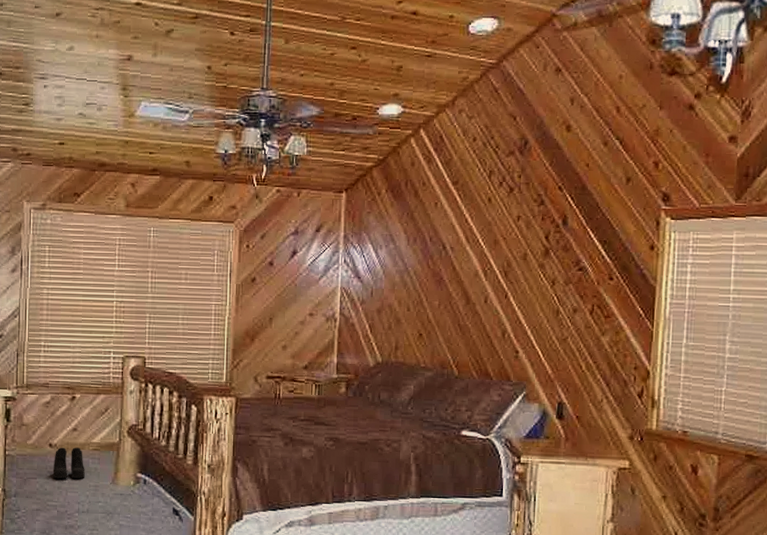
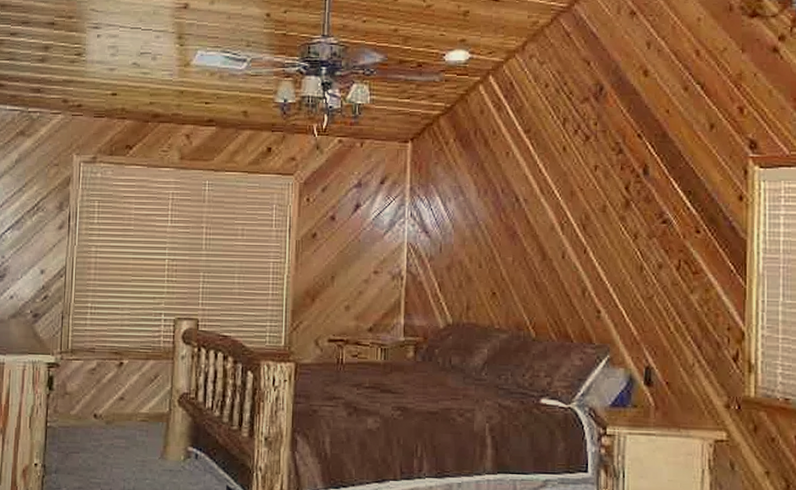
boots: present [52,447,85,479] -> none [97,418,132,453]

